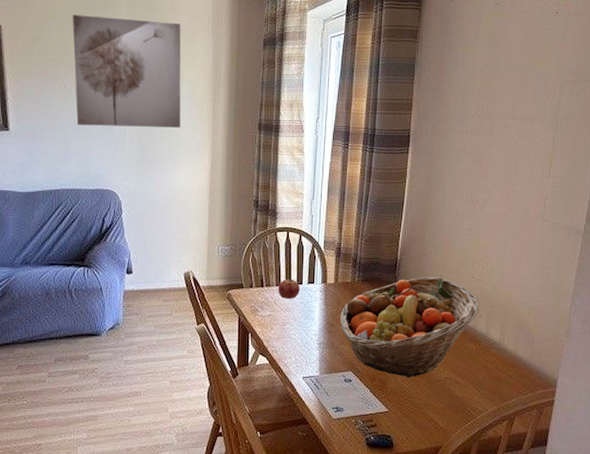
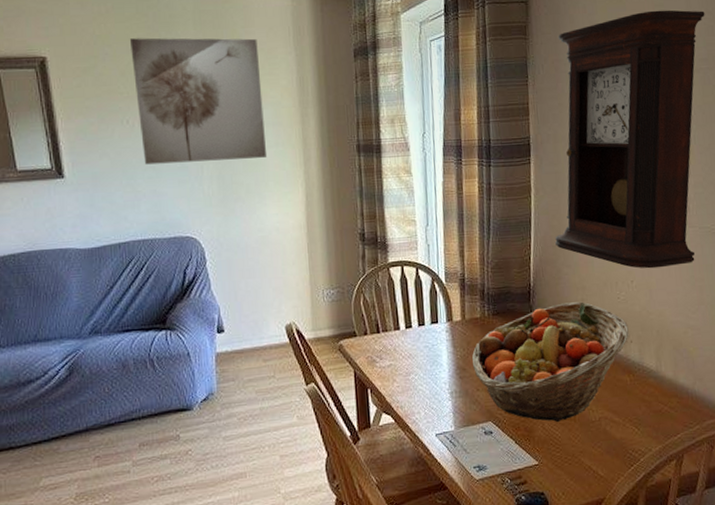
apple: present [278,277,300,299] -> none [396,318,423,344]
pendulum clock: none [422,25,580,255] -> present [554,10,705,269]

